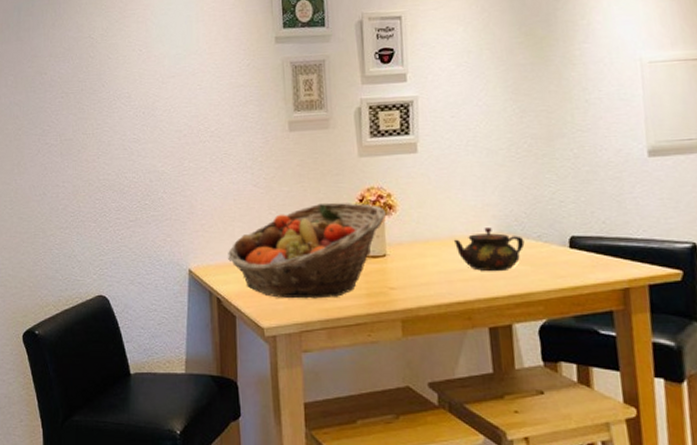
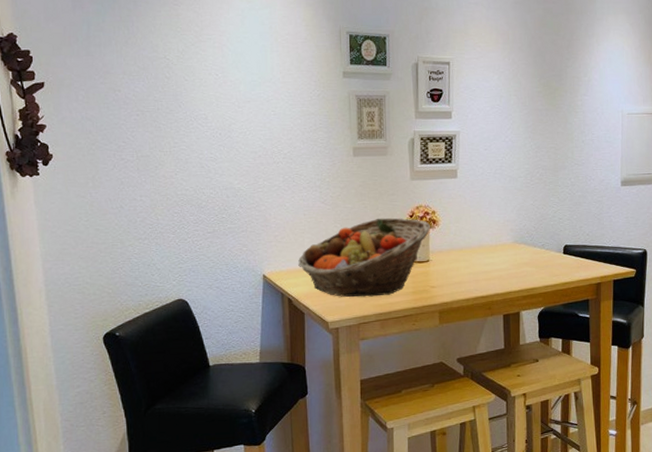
teapot: present [453,228,525,272] -> none [481,238,532,273]

